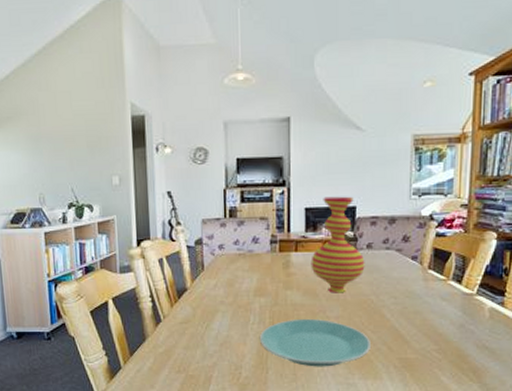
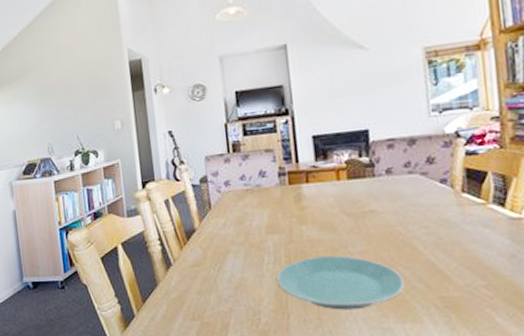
vase: present [311,196,365,293] -> none [324,119,387,226]

